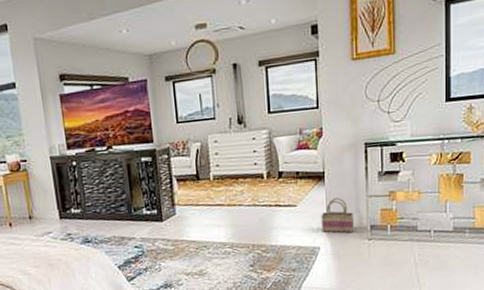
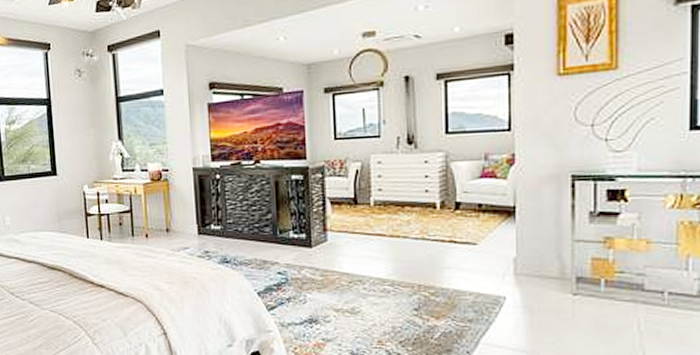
basket: present [321,198,354,234] -> none [509,239,554,284]

